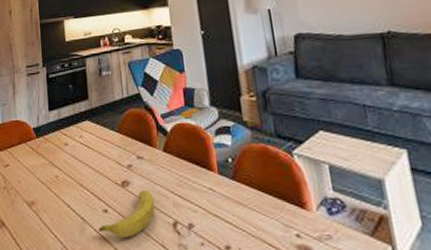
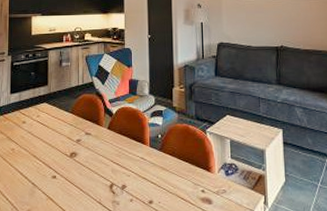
fruit: present [99,190,155,238] -> none [47,160,96,198]

